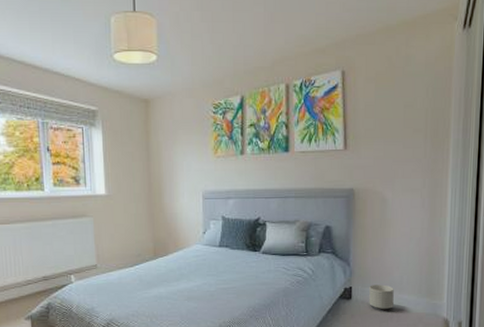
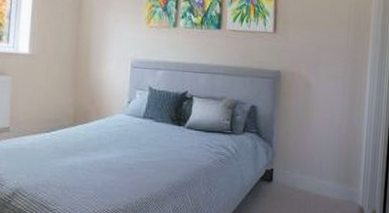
planter: present [369,284,394,310] -> none [289,168,314,195]

